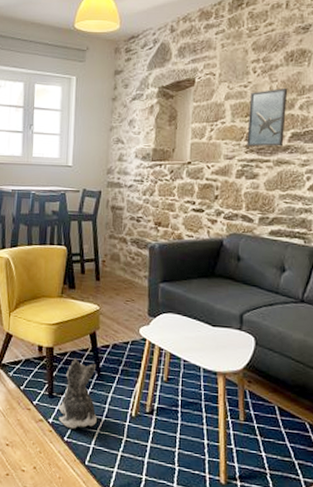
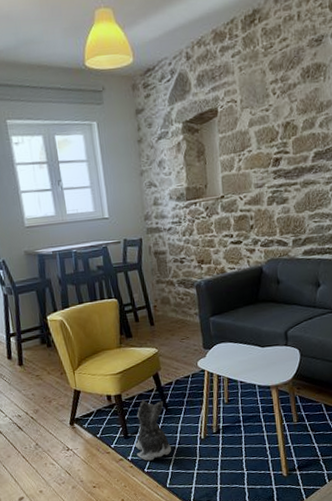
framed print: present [247,87,288,147] -> none [272,106,308,172]

